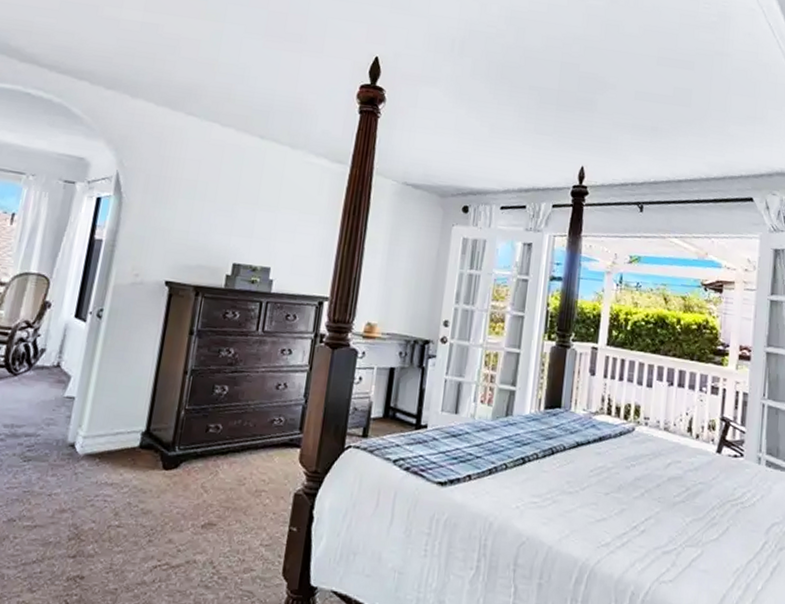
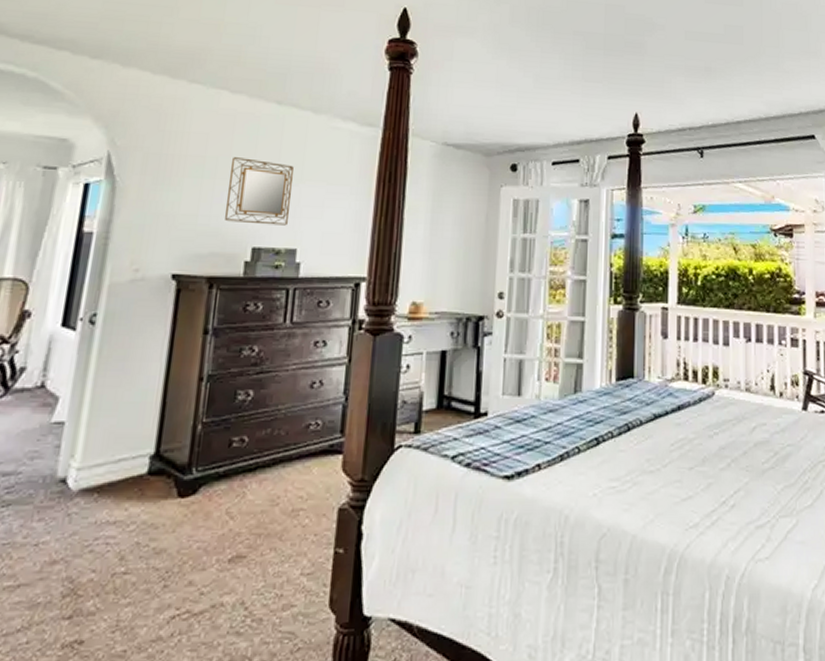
home mirror: none [211,183,271,247] -> present [224,157,294,226]

